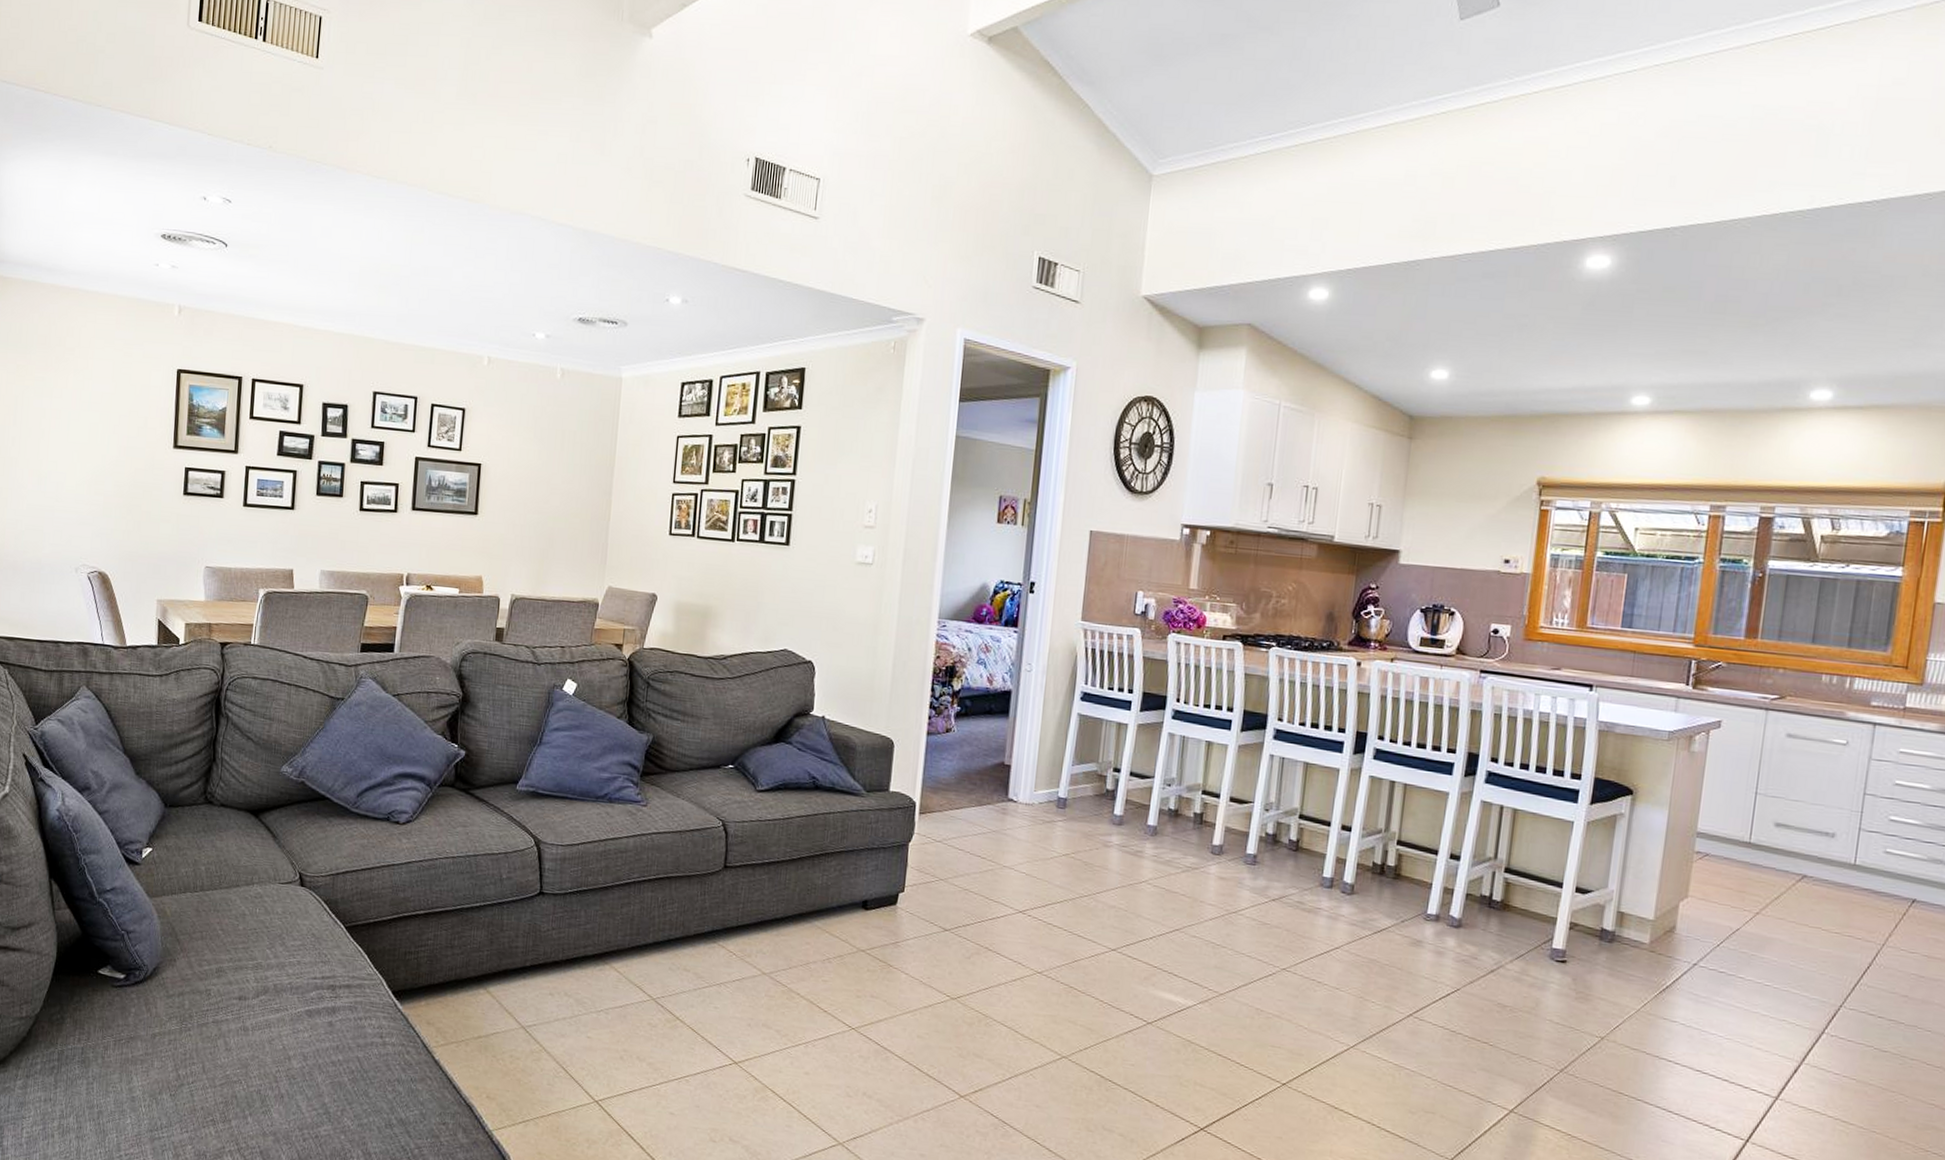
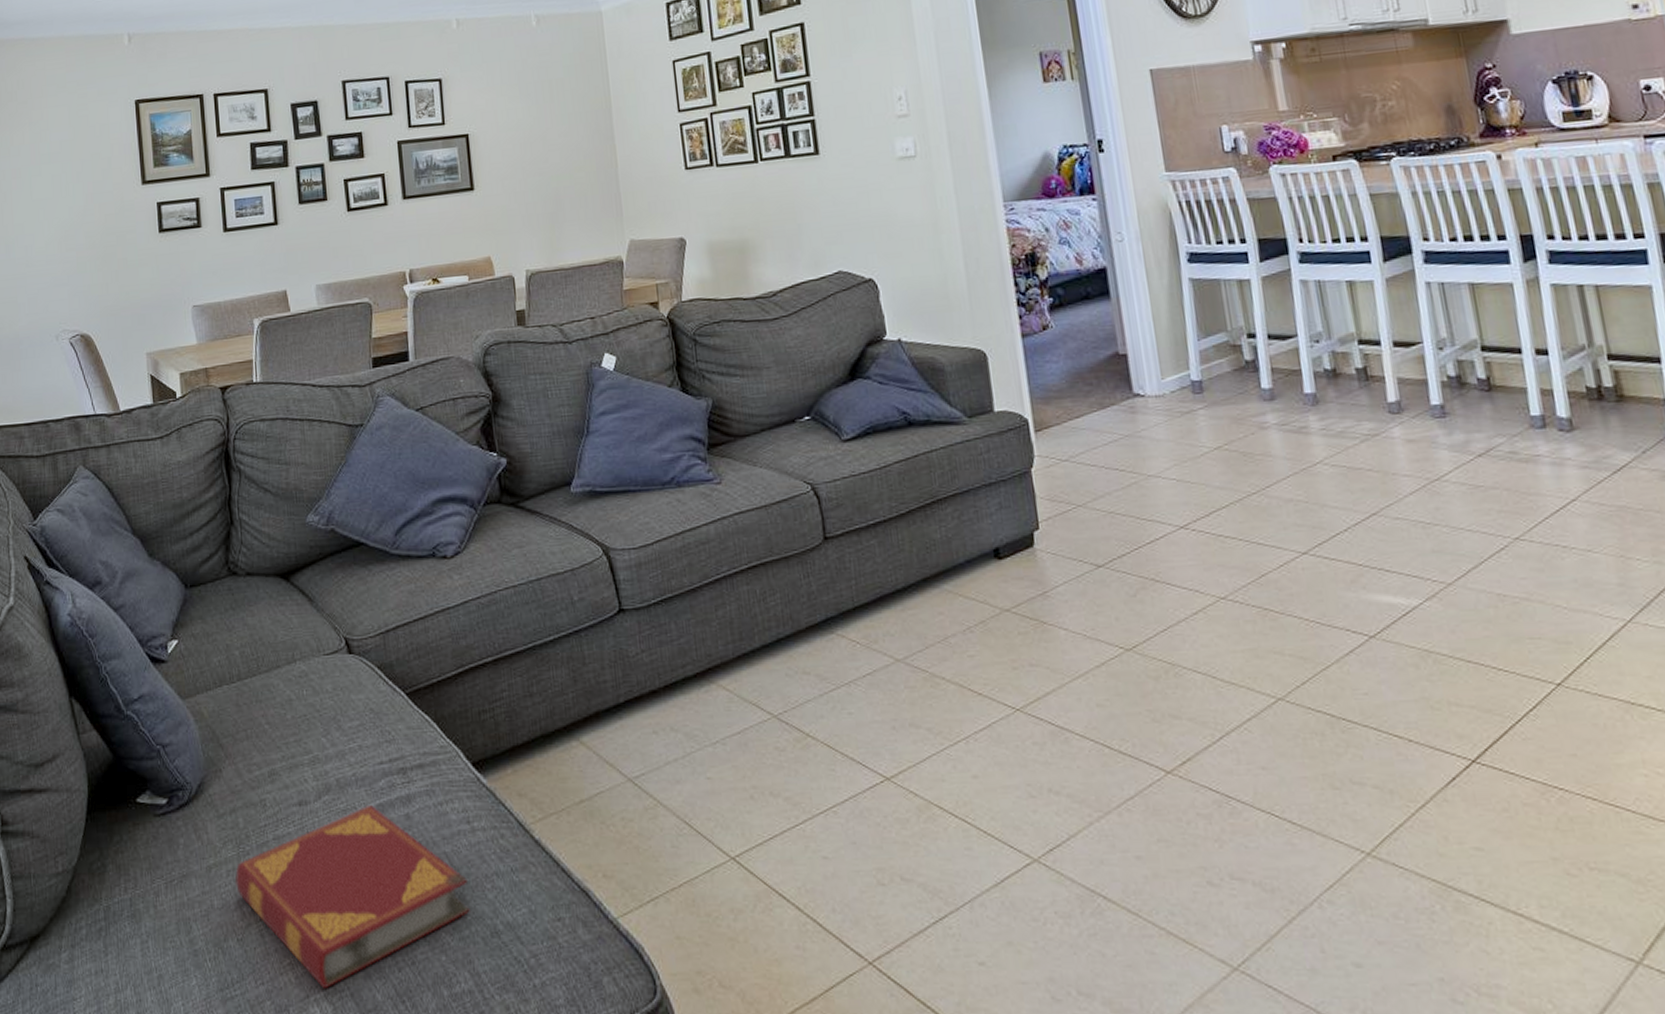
hardback book: none [175,1009,373,1145] -> present [235,806,470,990]

